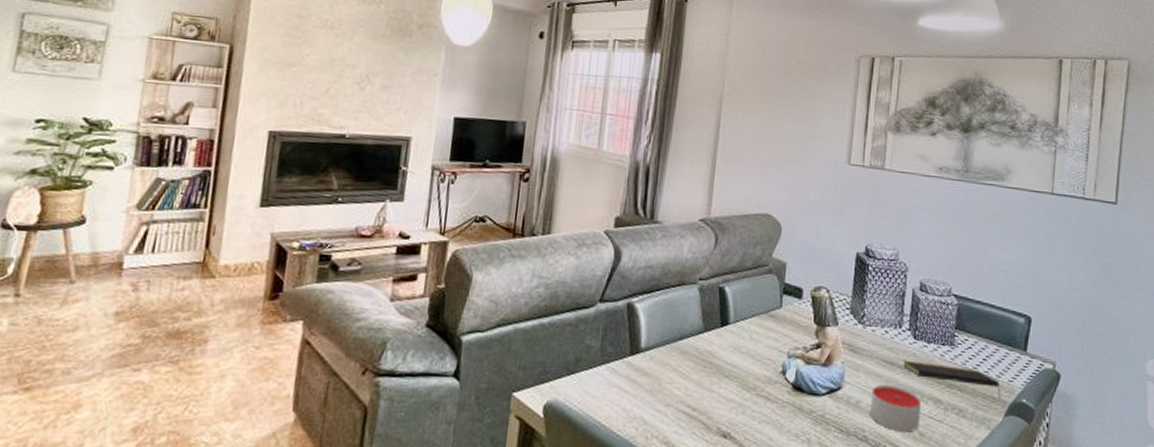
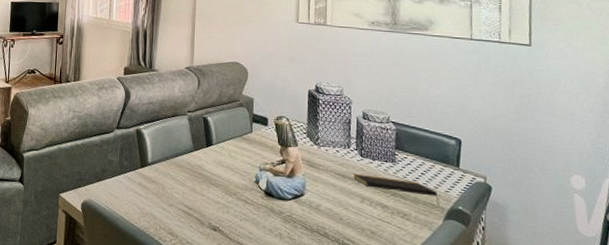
candle: present [870,385,922,433] -> none [329,193,371,231]

